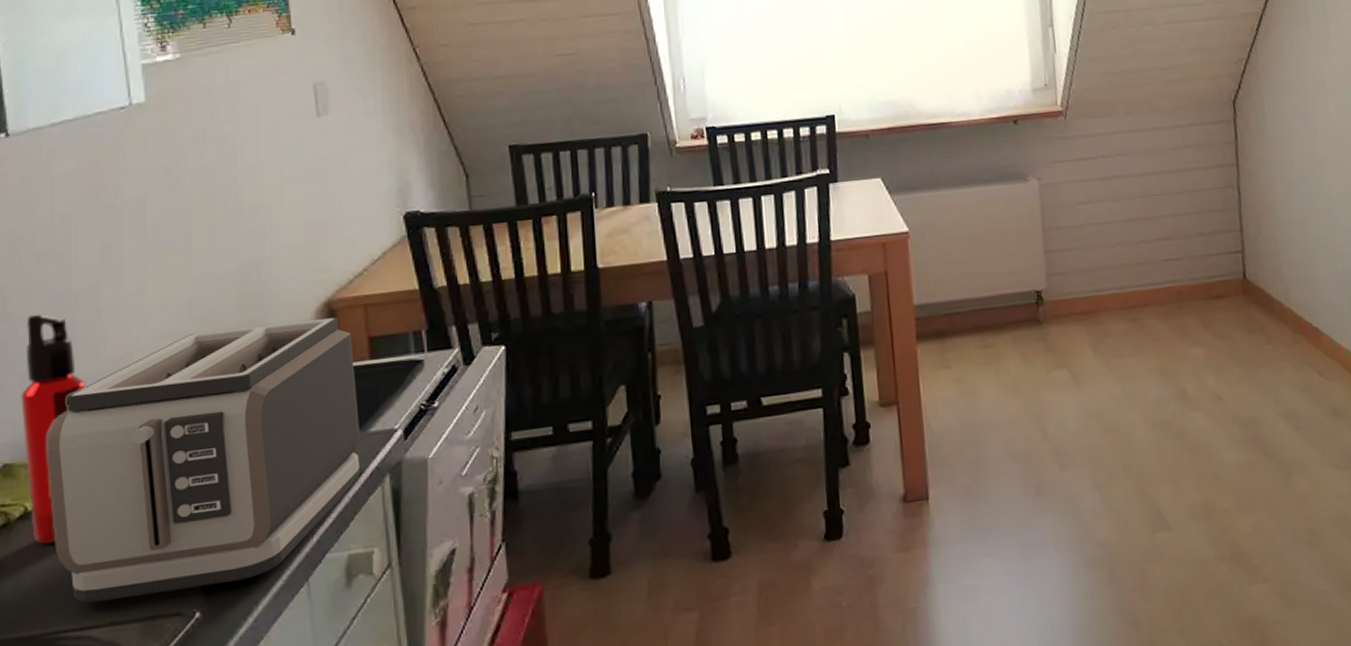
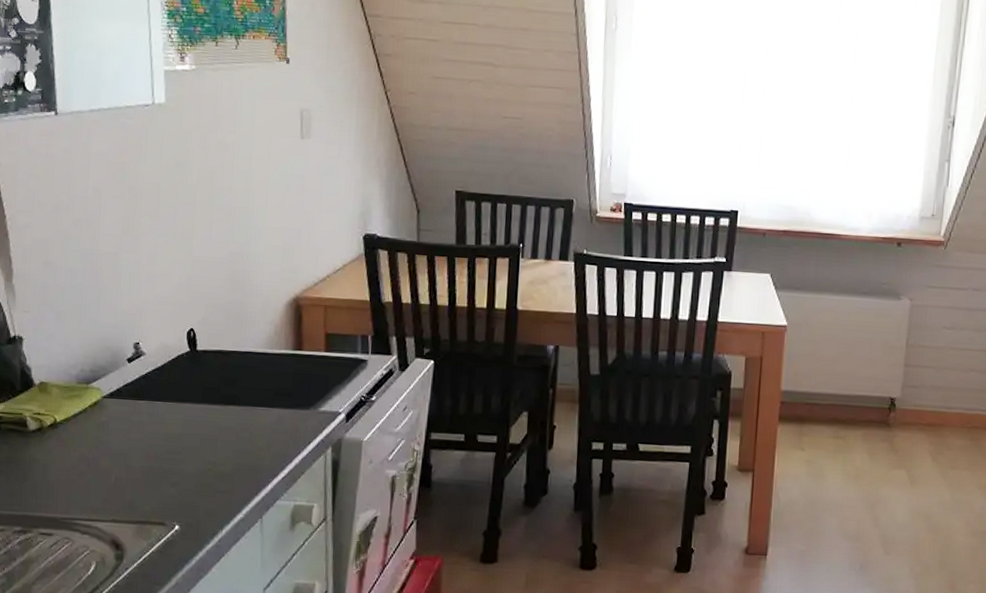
water bottle: present [21,314,86,544] -> none [55,266,105,450]
toaster: present [46,317,361,604] -> none [72,304,313,508]

